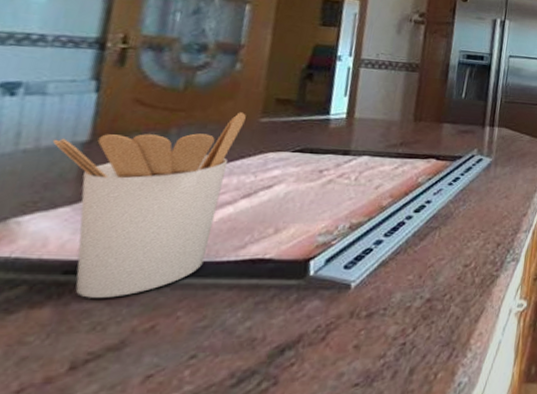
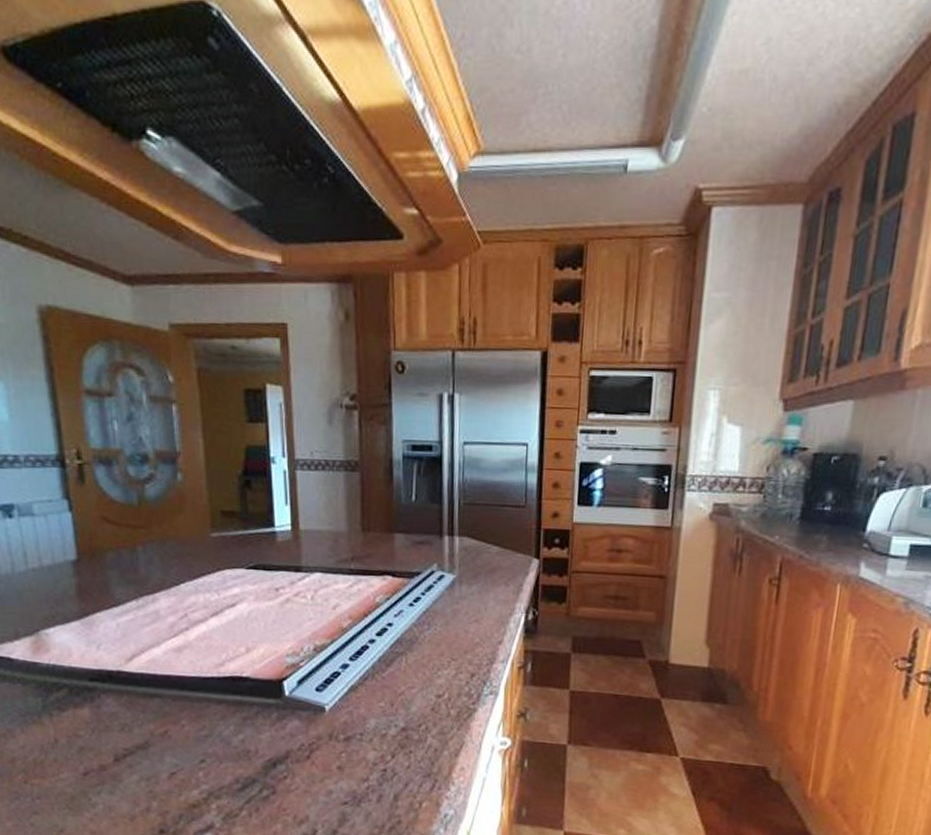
utensil holder: present [52,112,246,298] -> none [50,527,198,704]

